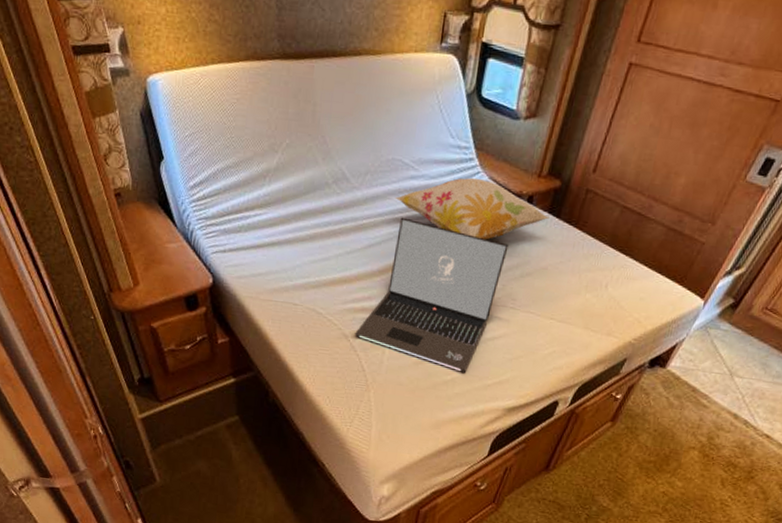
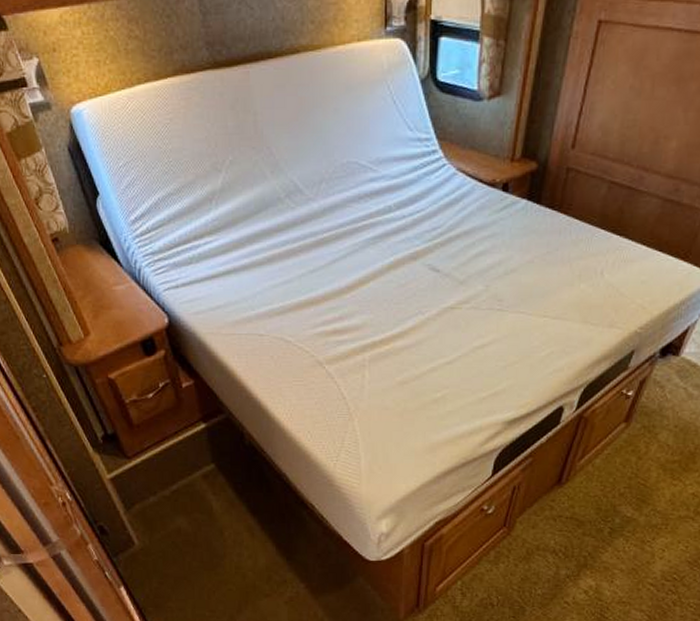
laptop: present [355,217,509,373] -> none [330,225,487,387]
decorative pillow: present [395,177,550,240] -> none [355,171,529,239]

